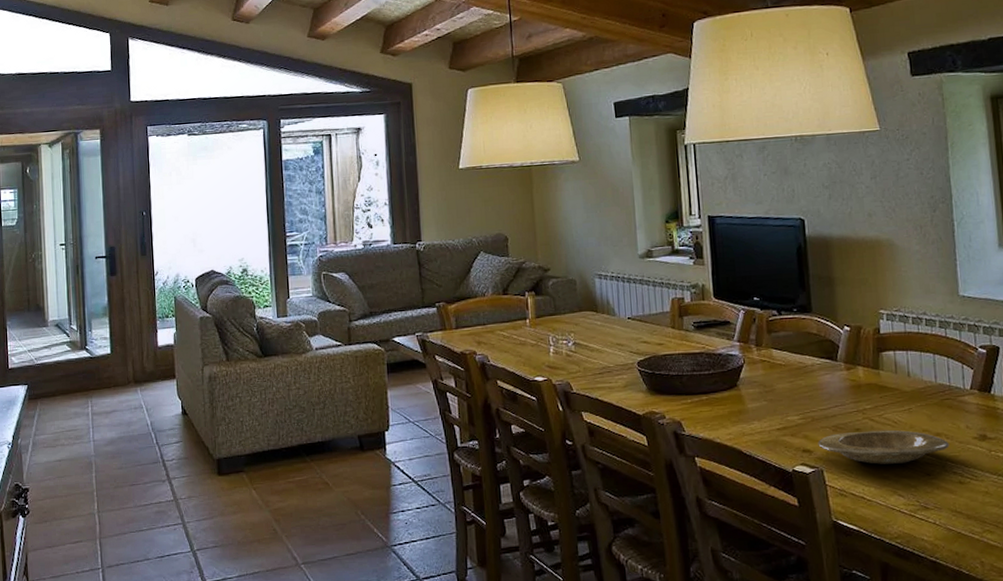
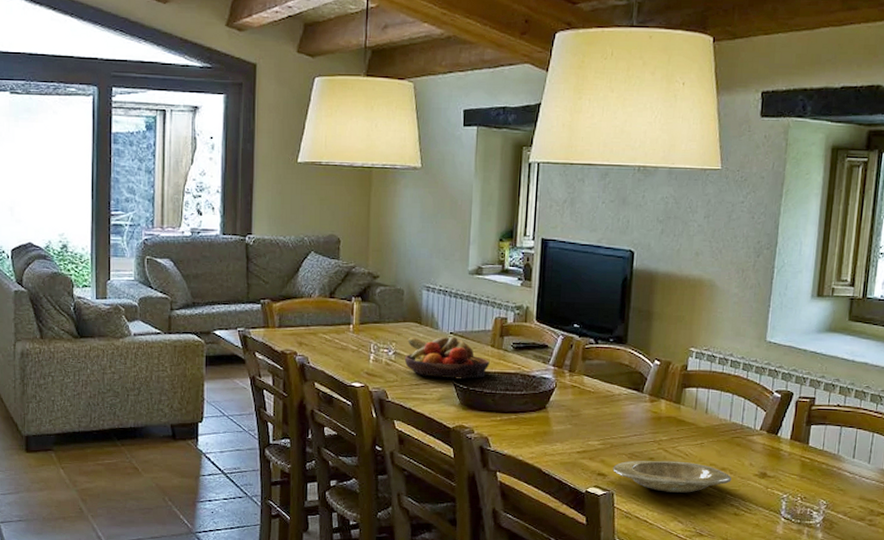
fruit bowl: none [584,321,673,365] -> present [404,336,490,379]

